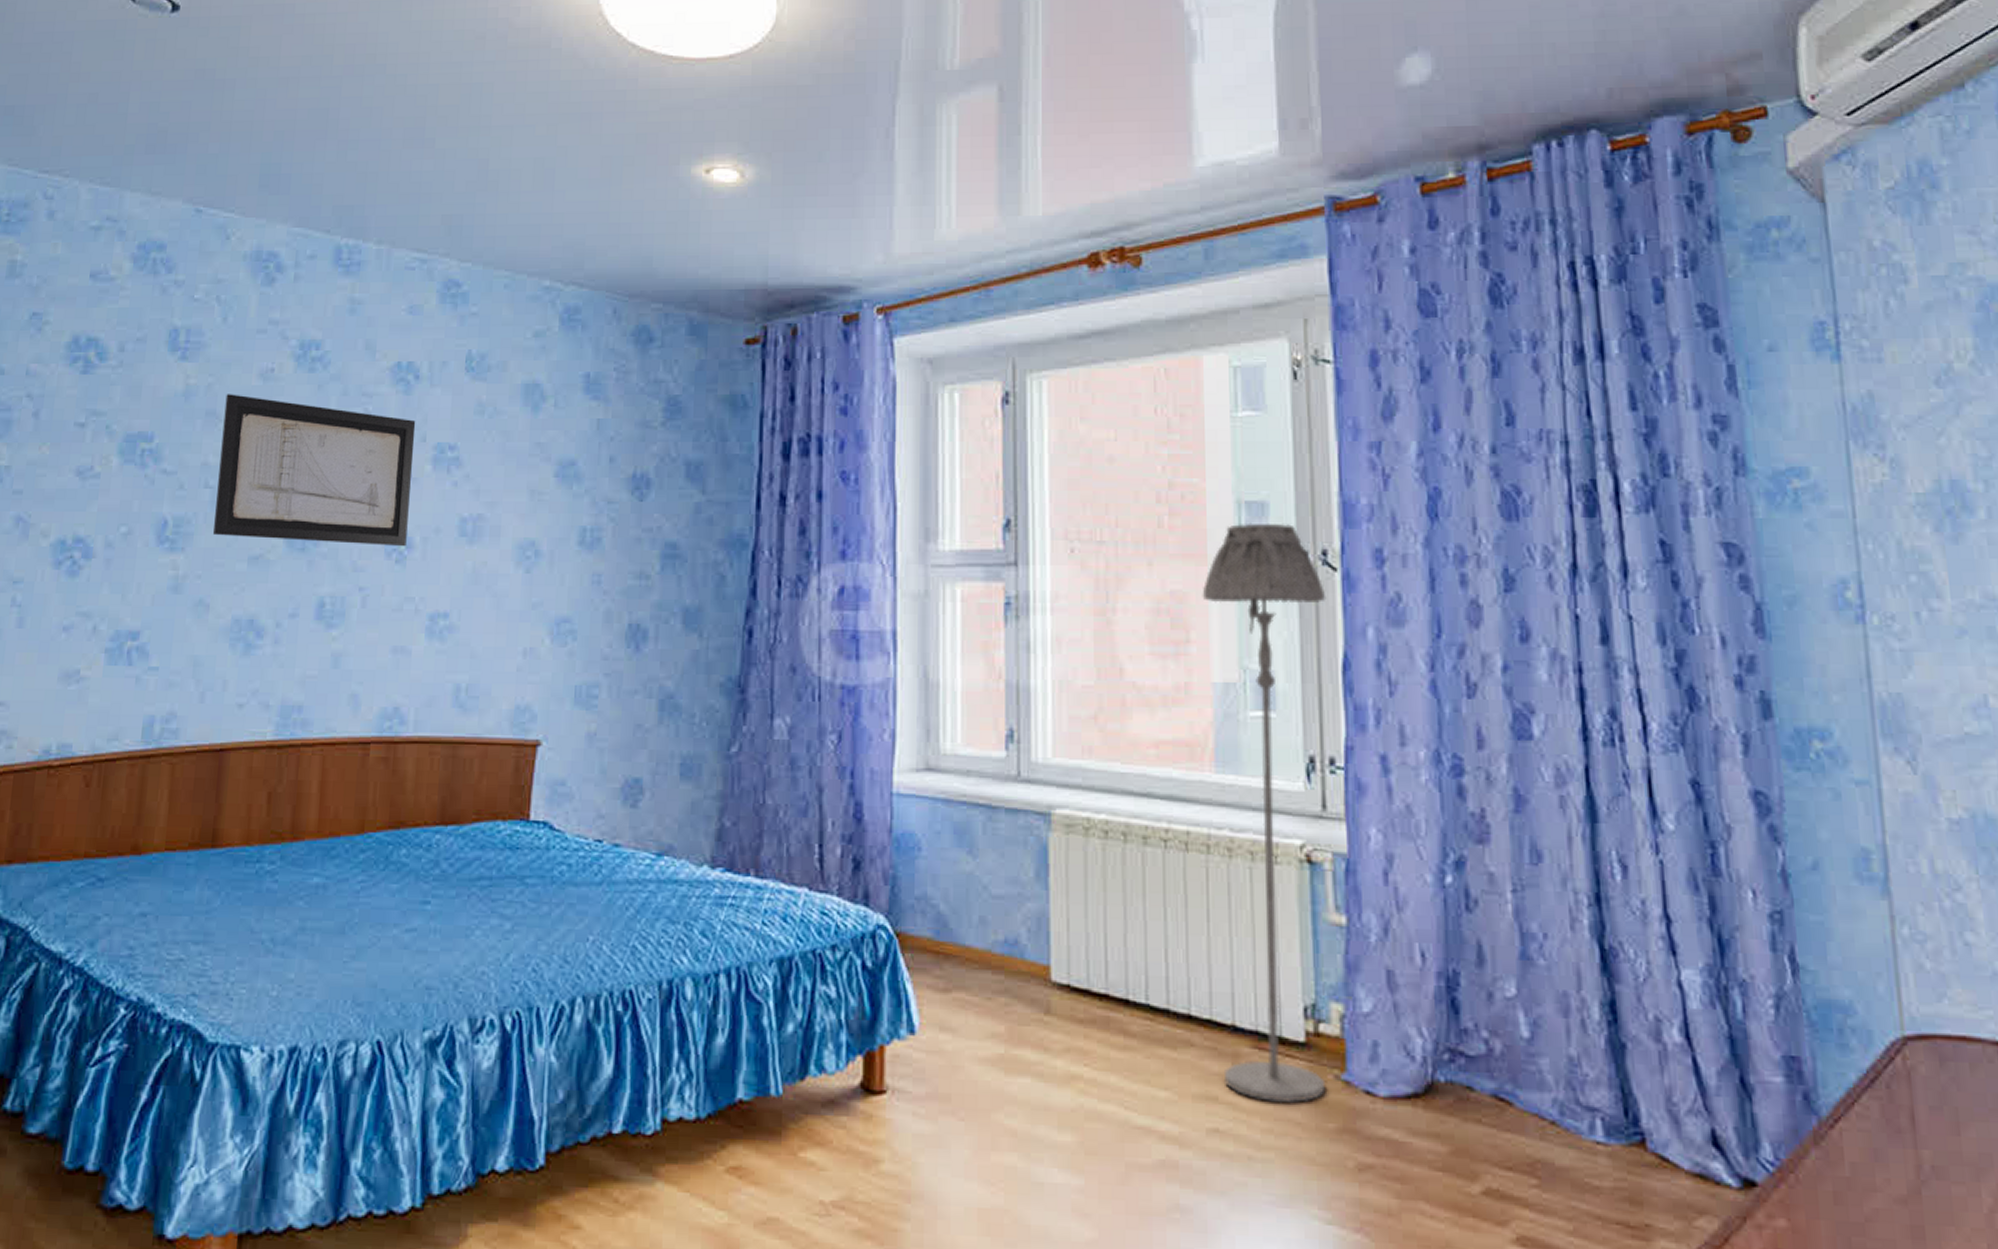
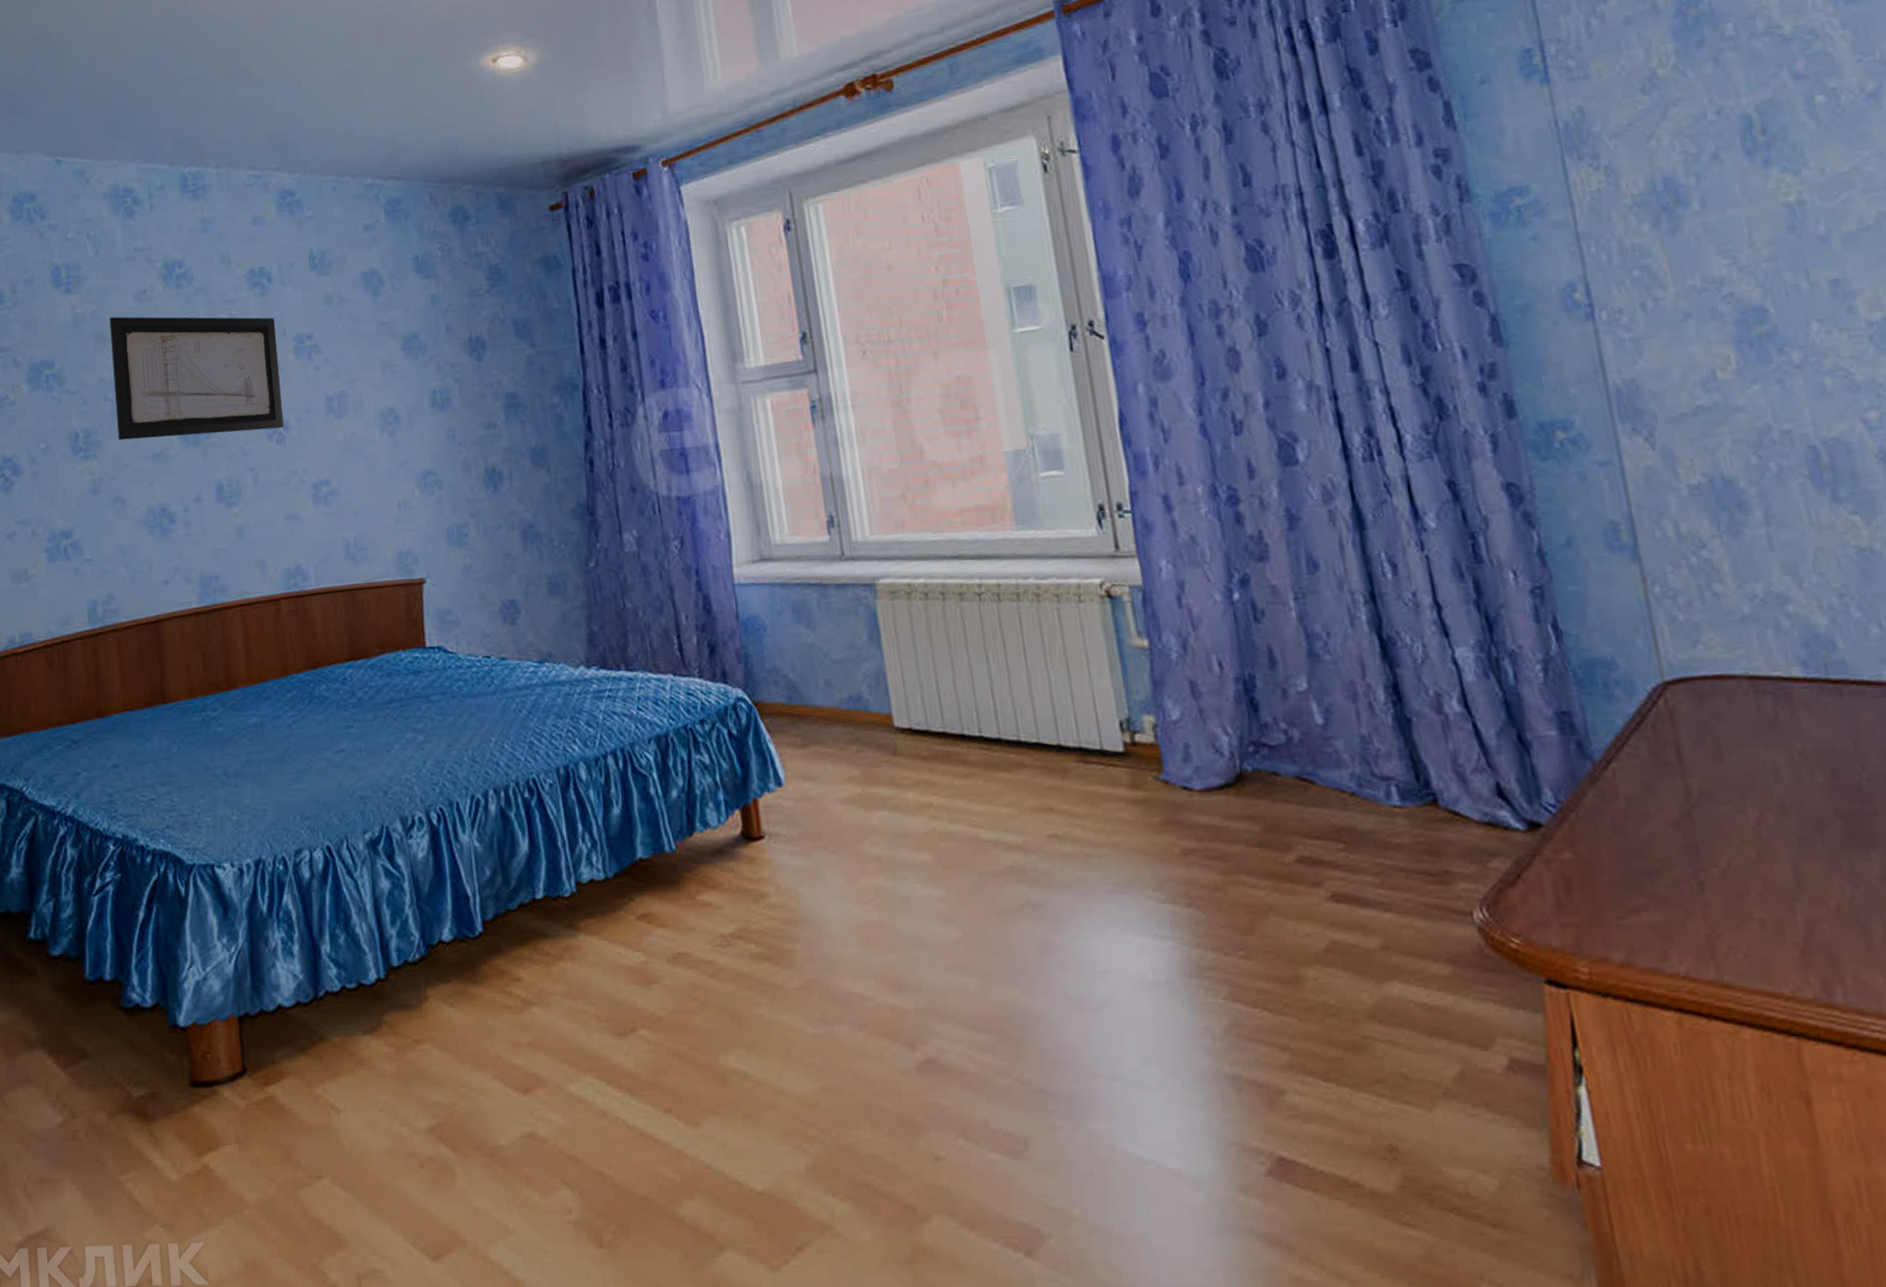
floor lamp: present [1202,522,1327,1104] -> none [985,302,1148,806]

